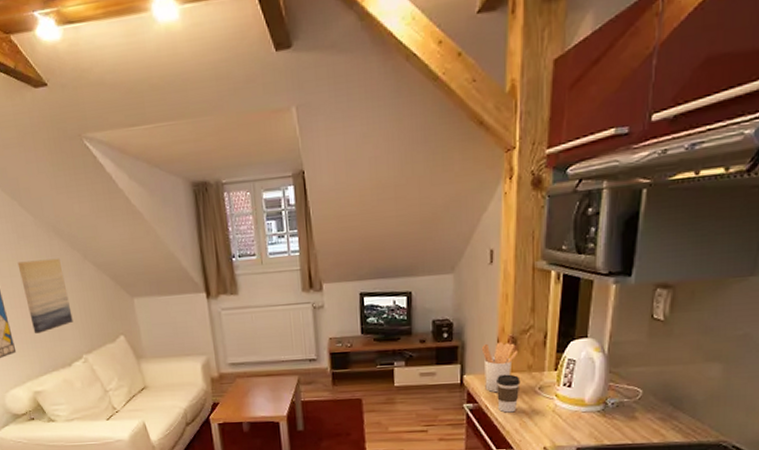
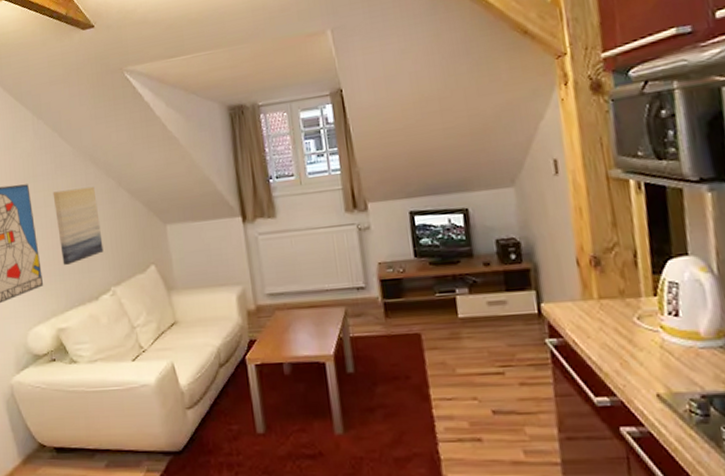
utensil holder: present [481,342,517,393] -> none [558,263,604,325]
coffee cup: present [497,374,521,413] -> none [582,301,614,350]

